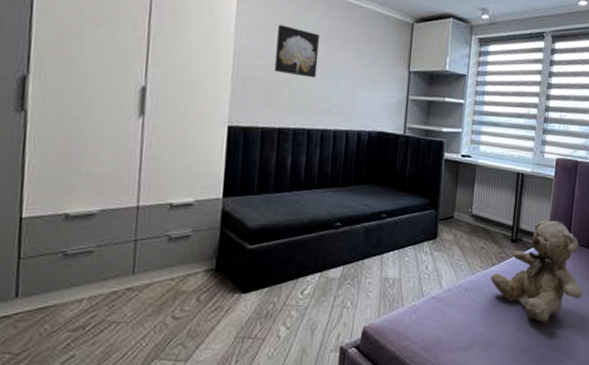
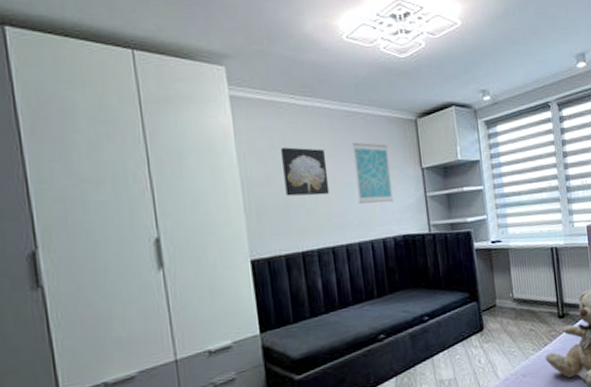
wall art: none [341,33,381,98] -> present [352,142,393,204]

